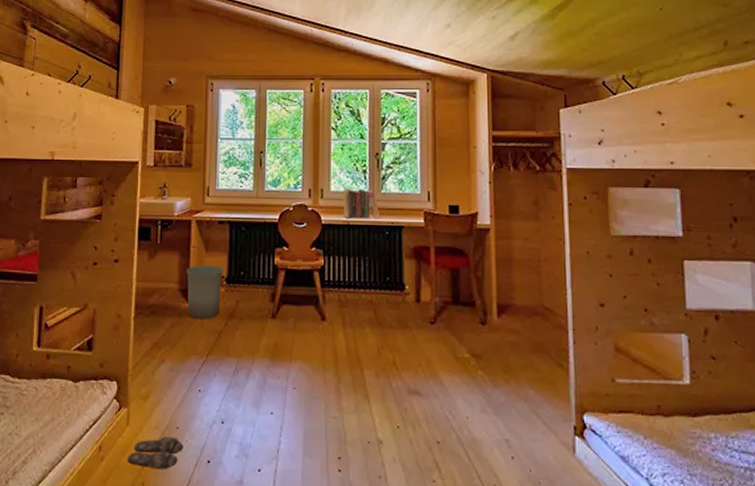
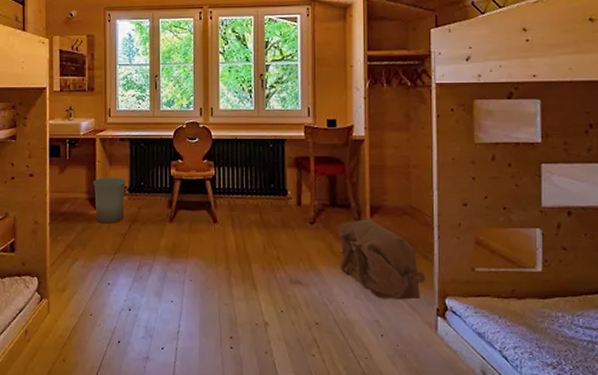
slippers: present [127,436,183,470] -> none [50,322,96,349]
books: present [344,188,380,219] -> none [231,106,265,134]
duffel bag: none [461,320,560,416] -> present [337,220,425,300]

